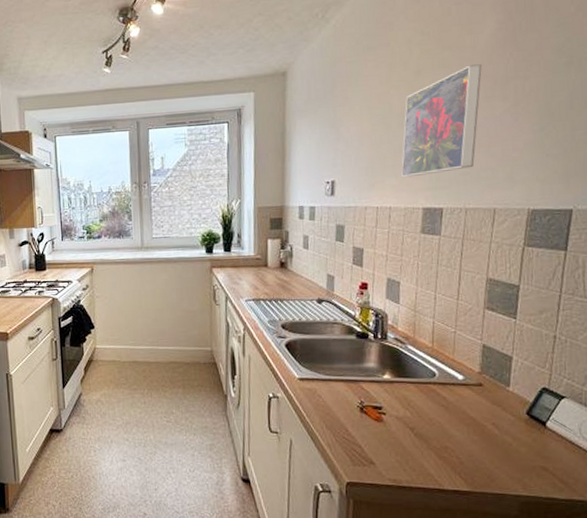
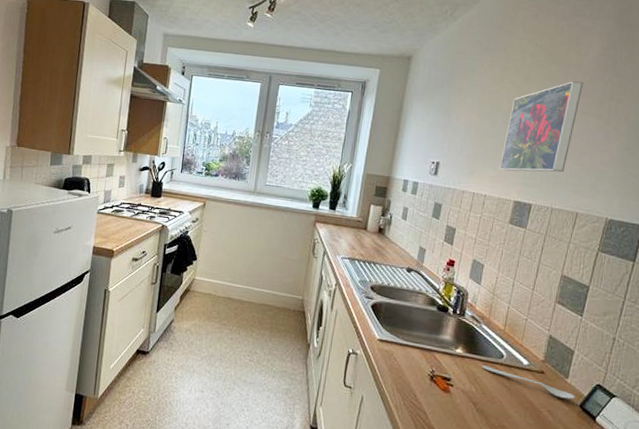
spoon: none [414,387,521,409] -> present [482,365,576,400]

